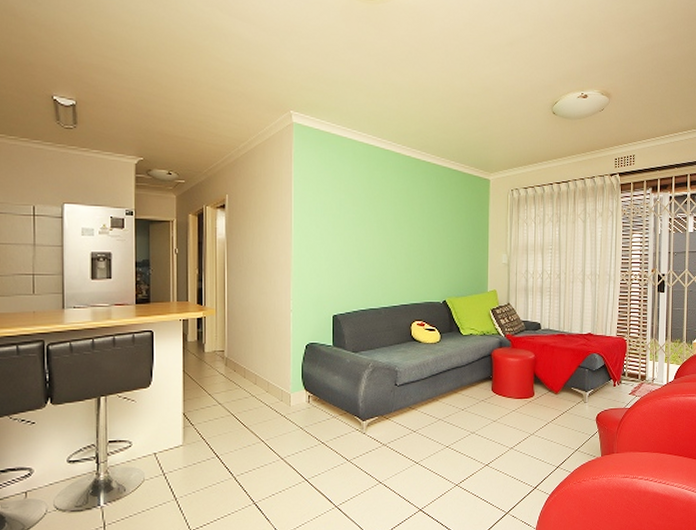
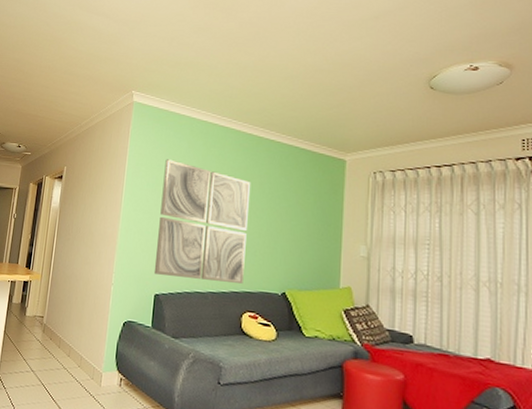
wall art: none [330,183,413,297] -> present [153,159,251,284]

